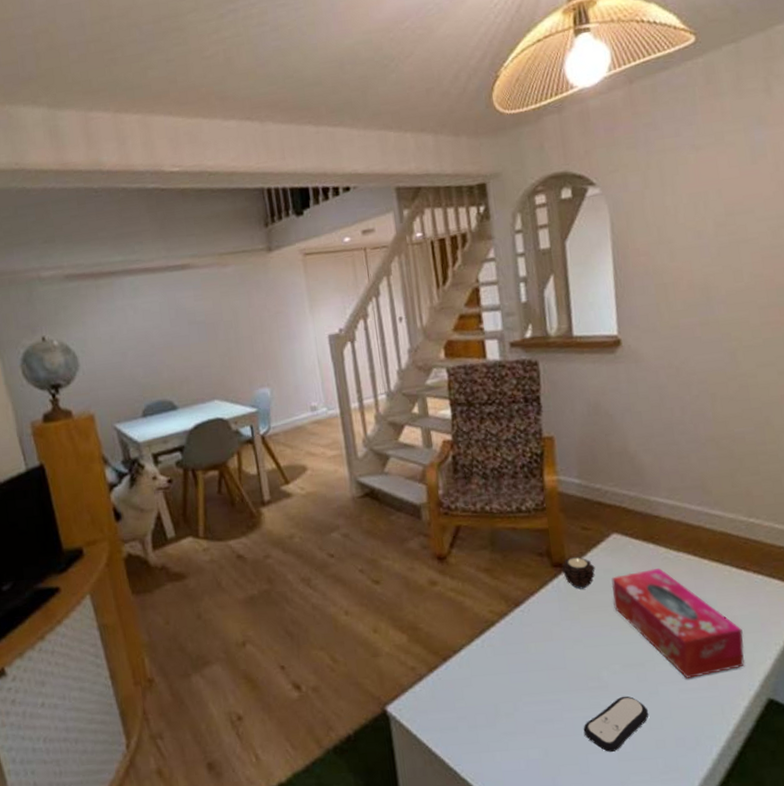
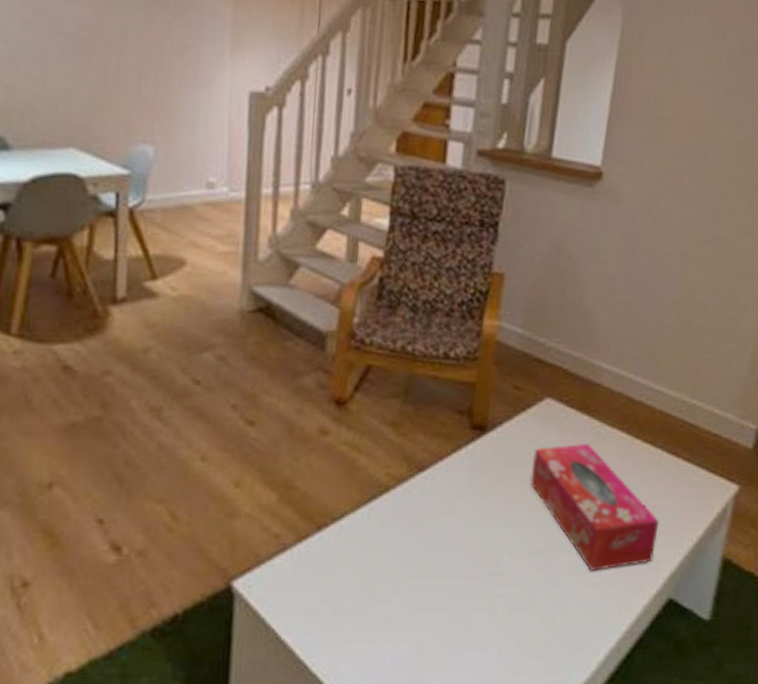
candle: present [561,556,596,590] -> none [480,419,519,459]
remote control: present [583,696,648,752] -> none [466,586,542,649]

